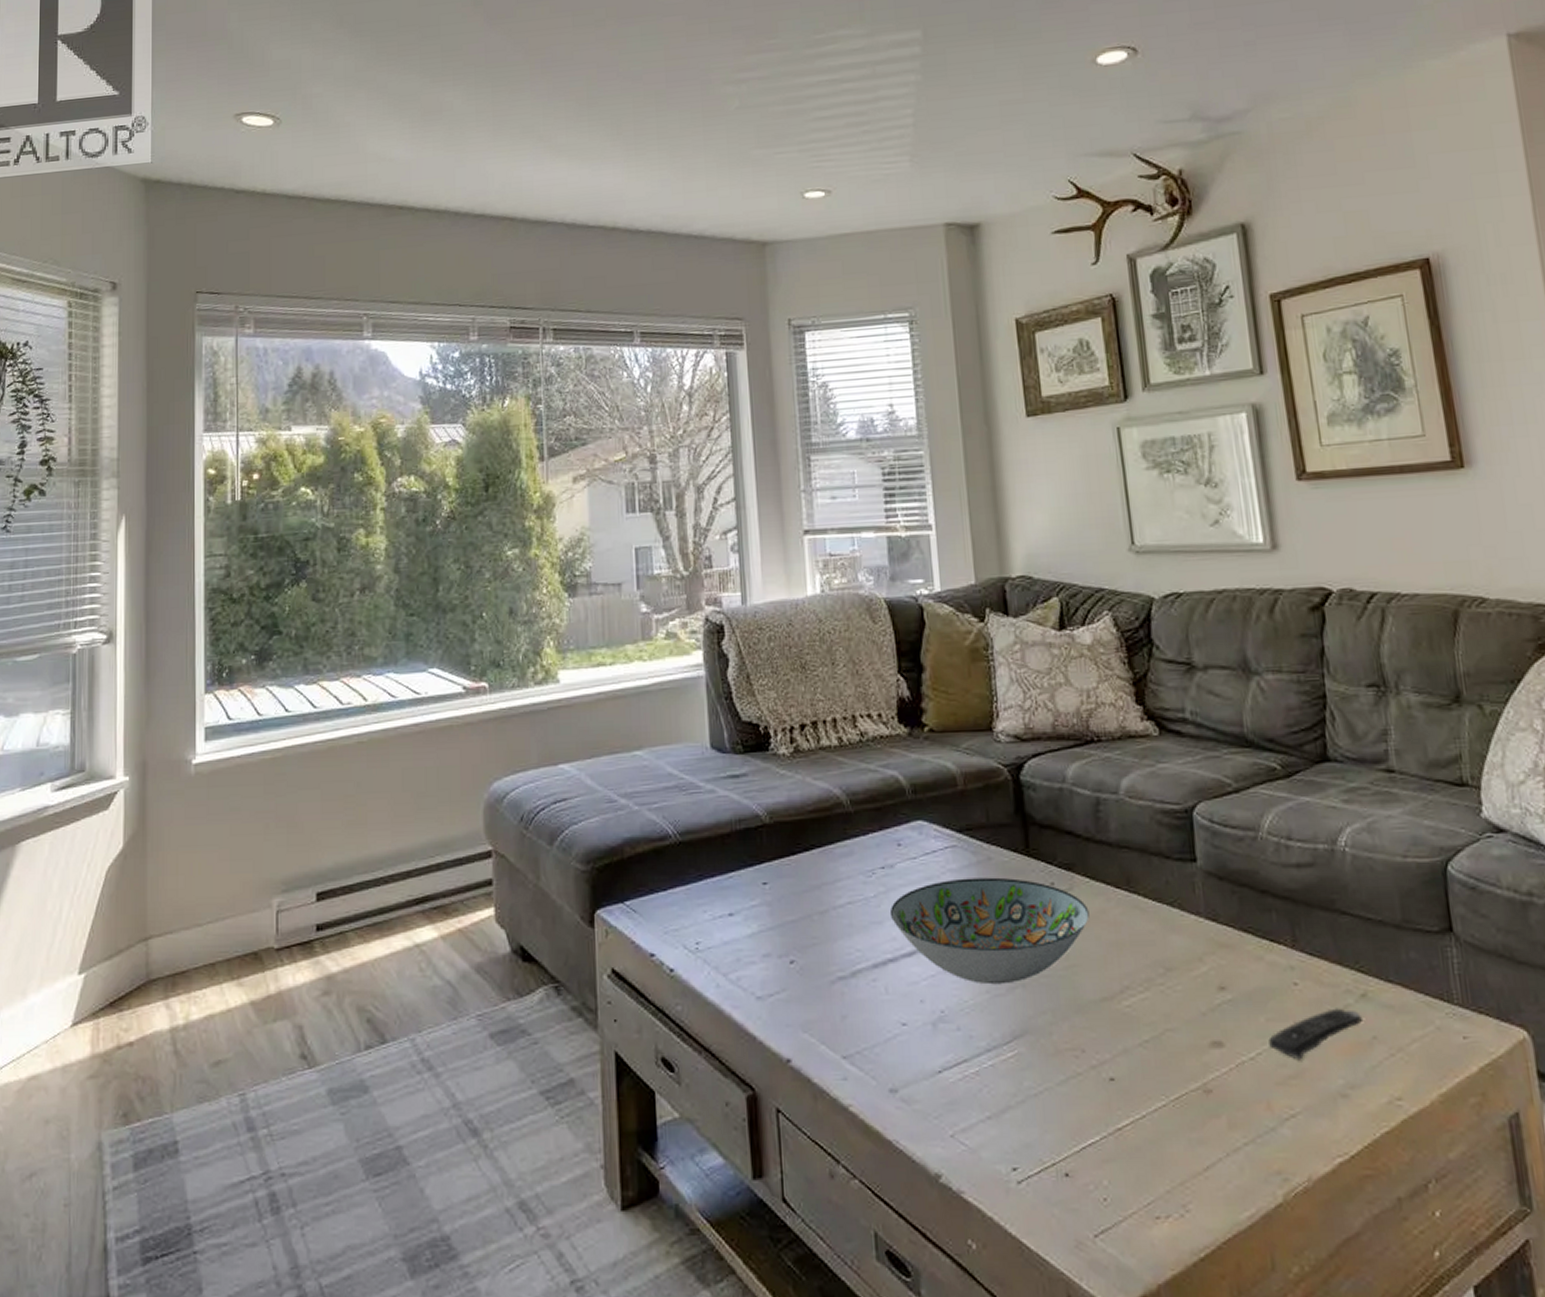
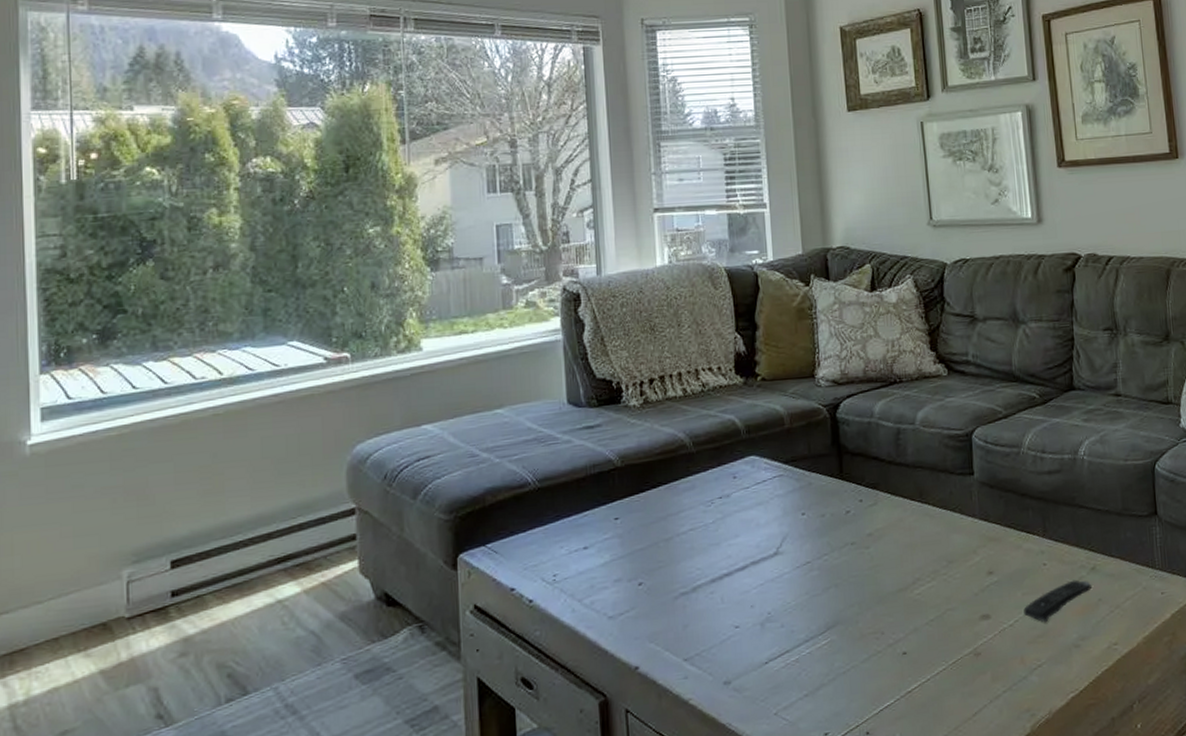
decorative bowl: present [889,877,1090,985] -> none [725,498,890,588]

